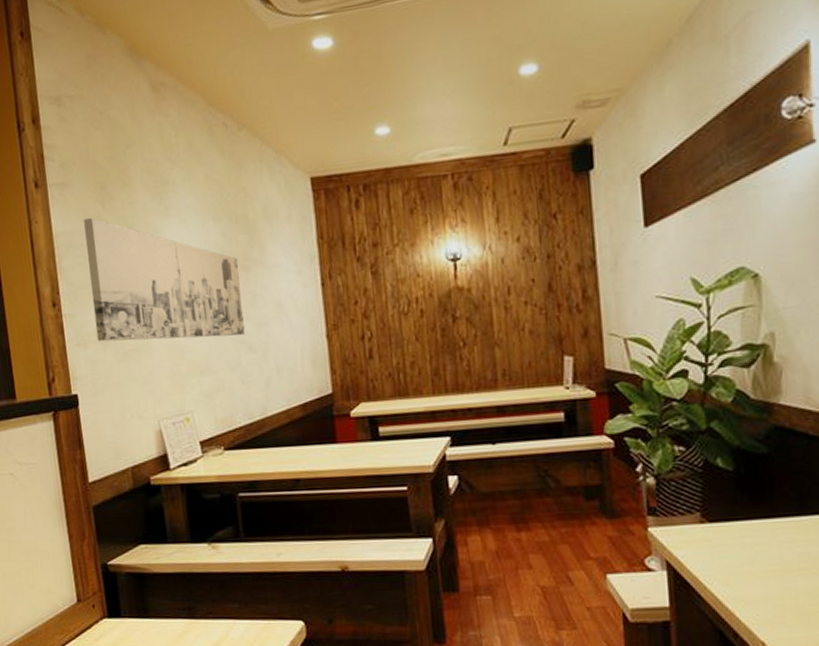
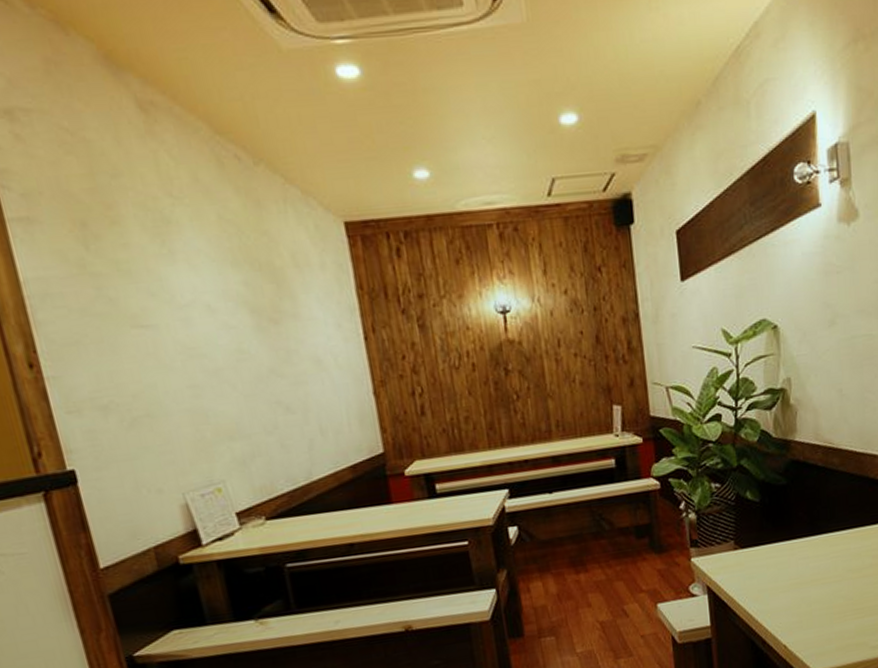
wall art: present [84,218,245,342] -> none [61,262,280,408]

